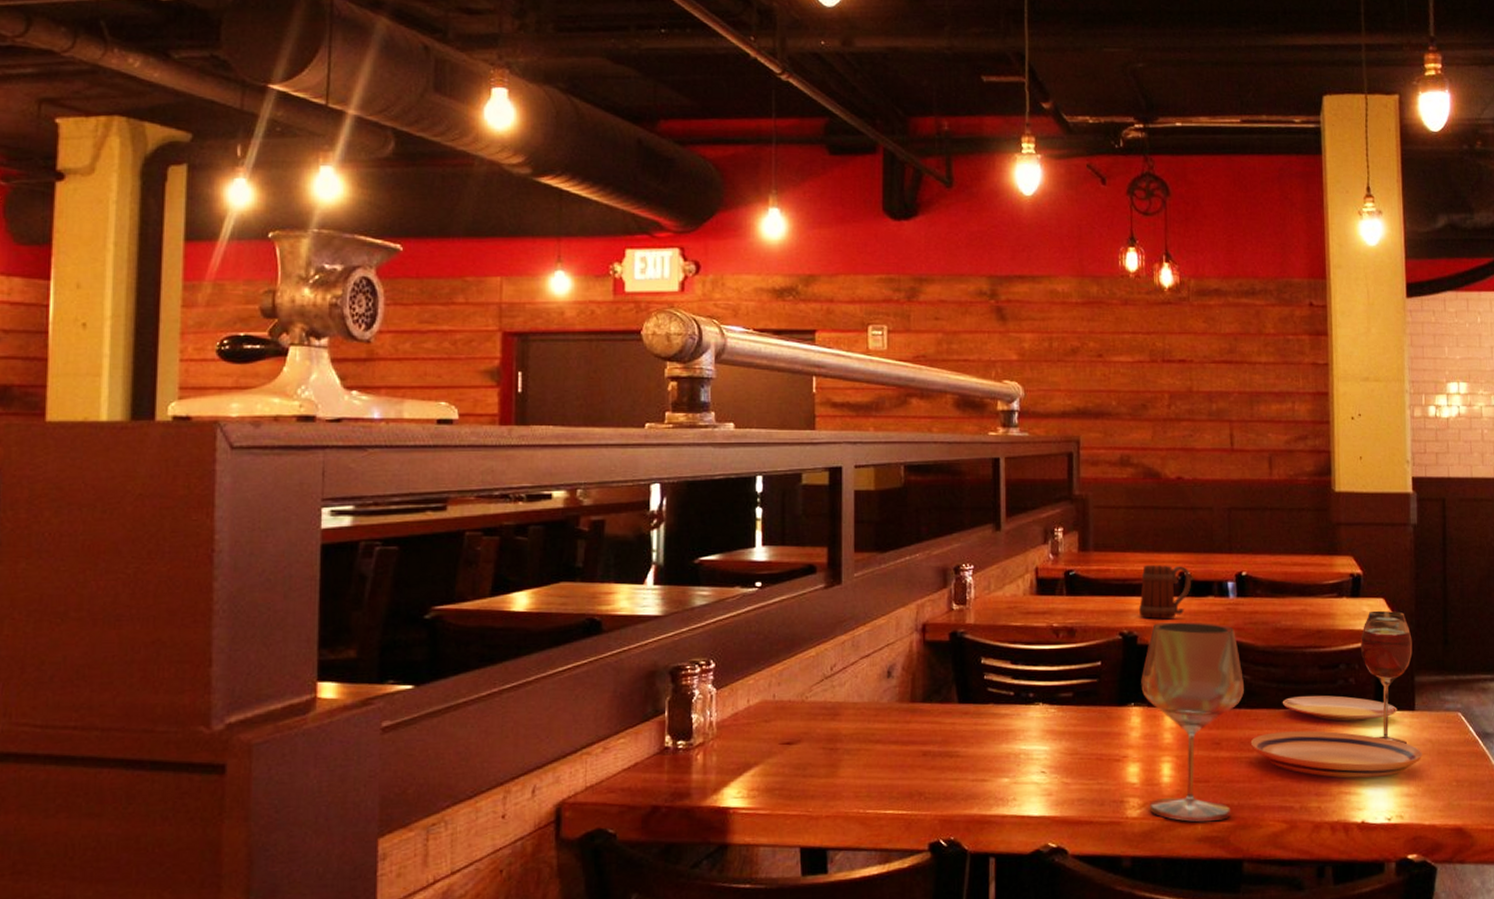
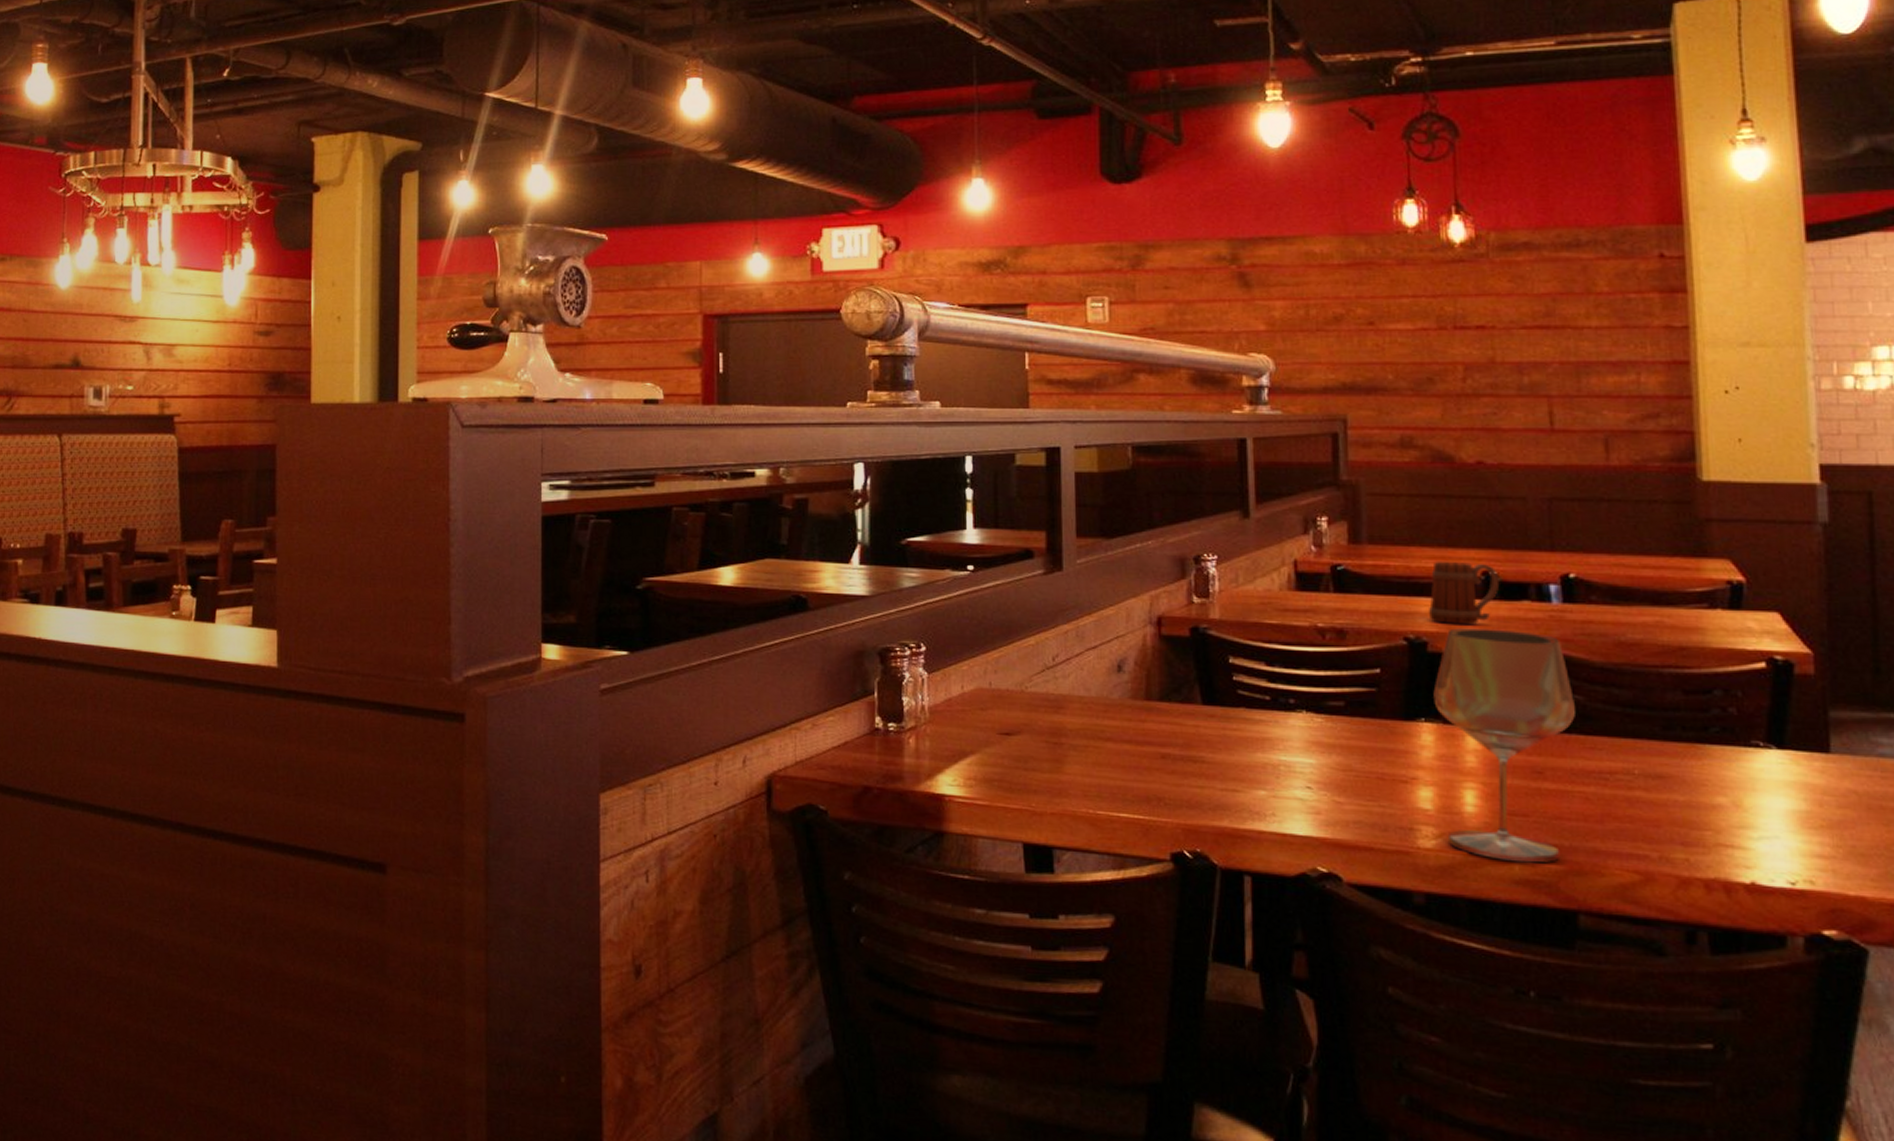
plate: present [1250,731,1422,779] -> none [1585,765,1843,832]
plate: present [1282,695,1397,721] -> none [1629,724,1803,760]
wineglass: present [1360,610,1413,745] -> none [1744,627,1825,795]

